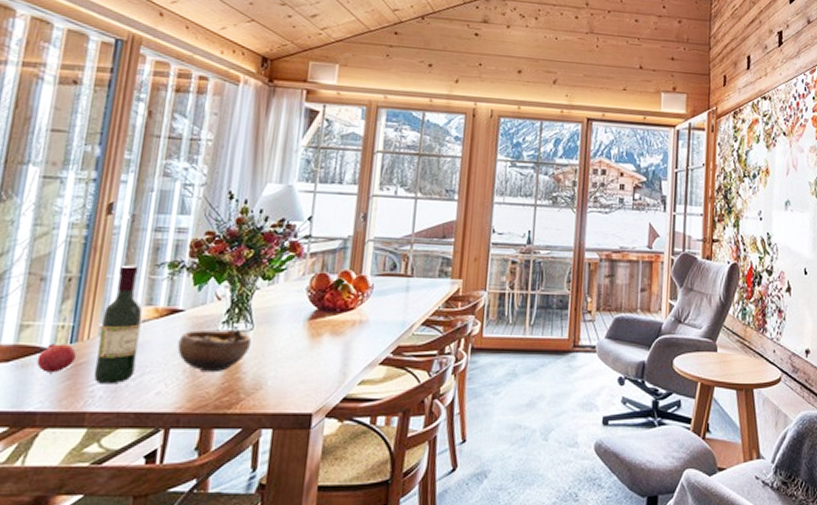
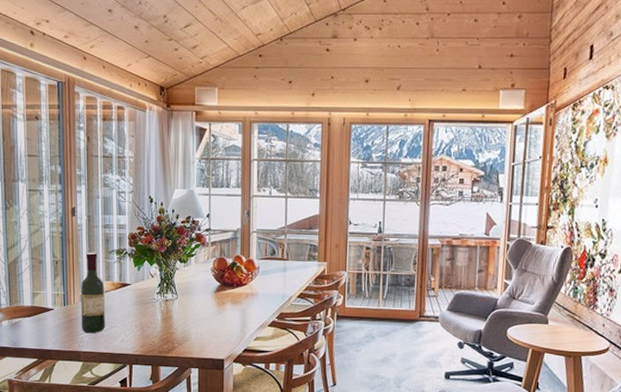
pomegranate: present [36,343,76,373] -> none [46,306,68,325]
bowl: present [177,328,251,373] -> none [130,297,177,328]

